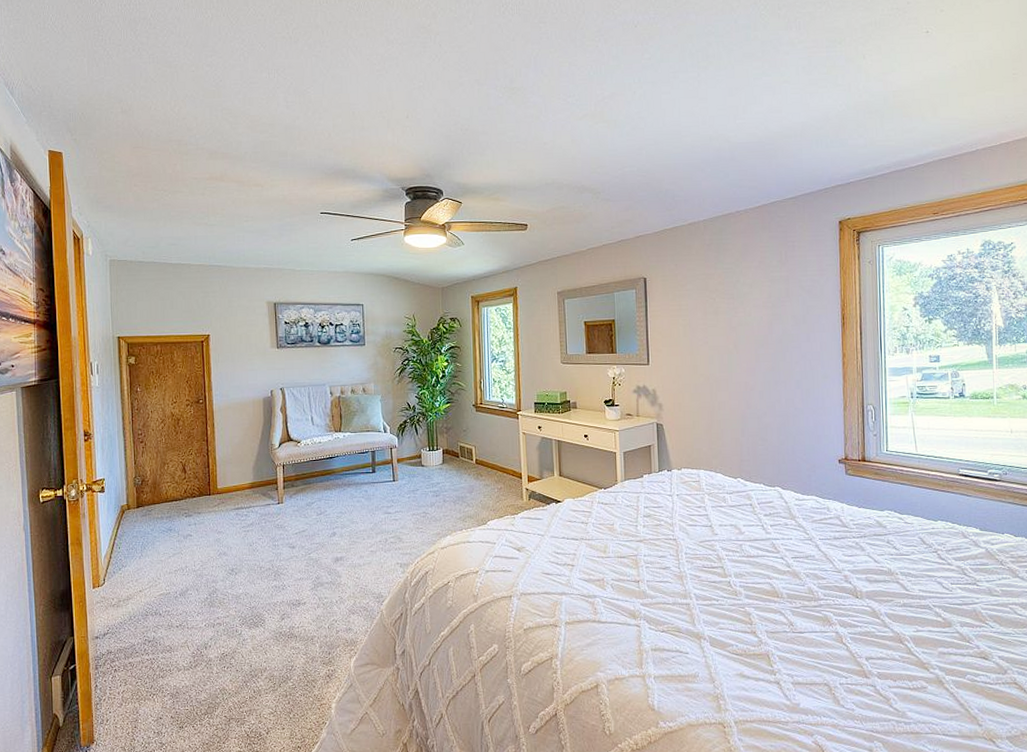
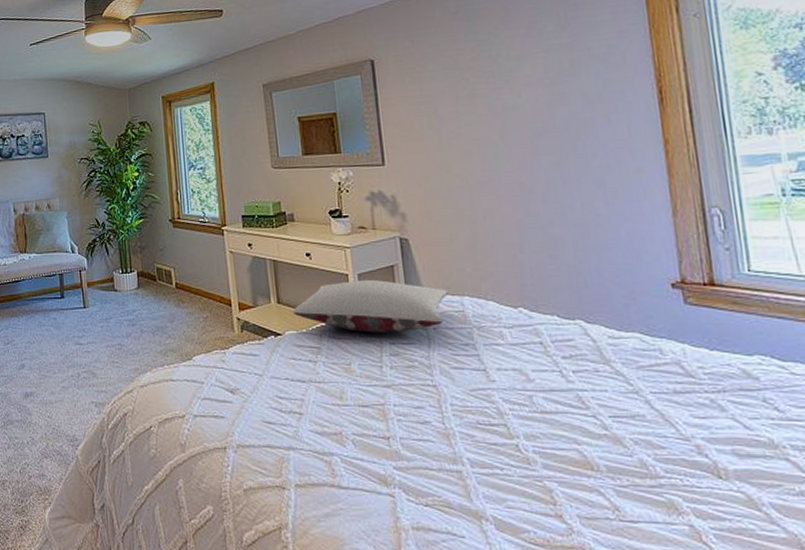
pillow: none [571,456,689,499] -> present [292,279,447,333]

